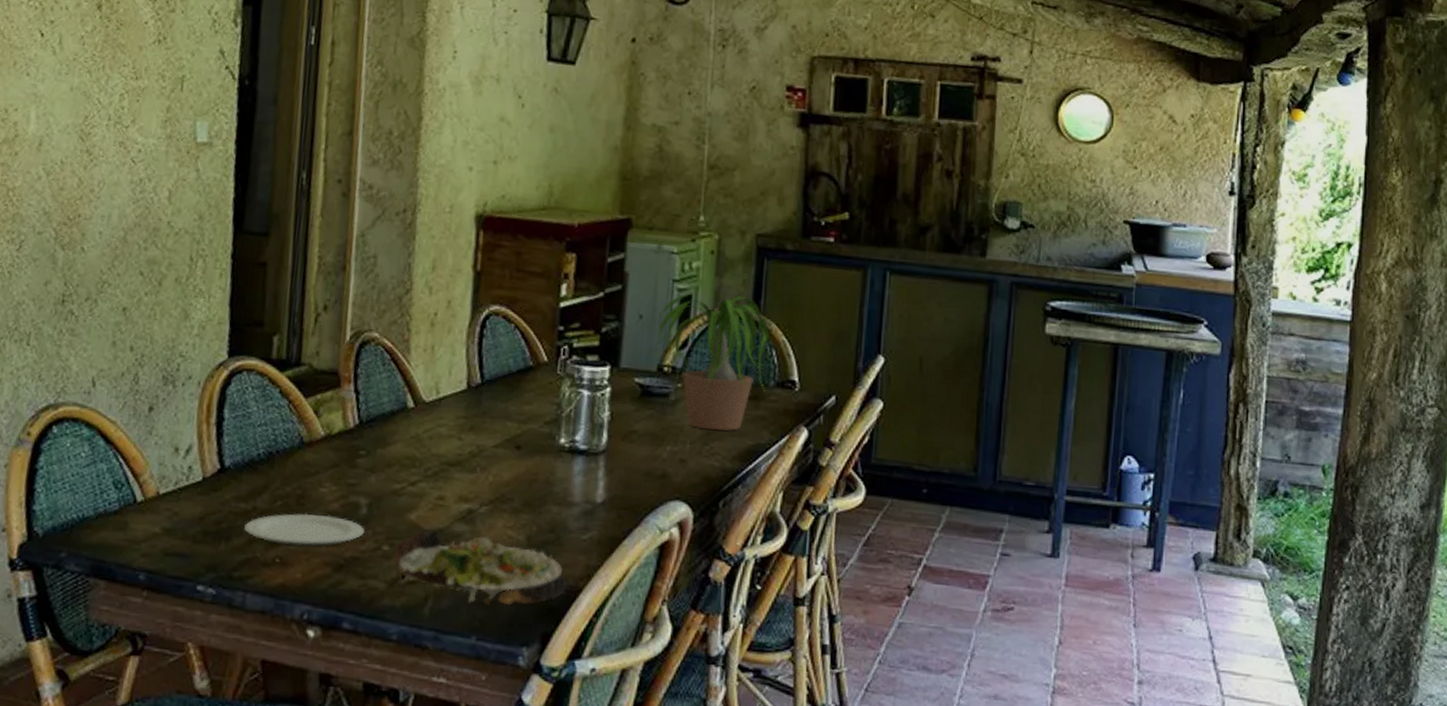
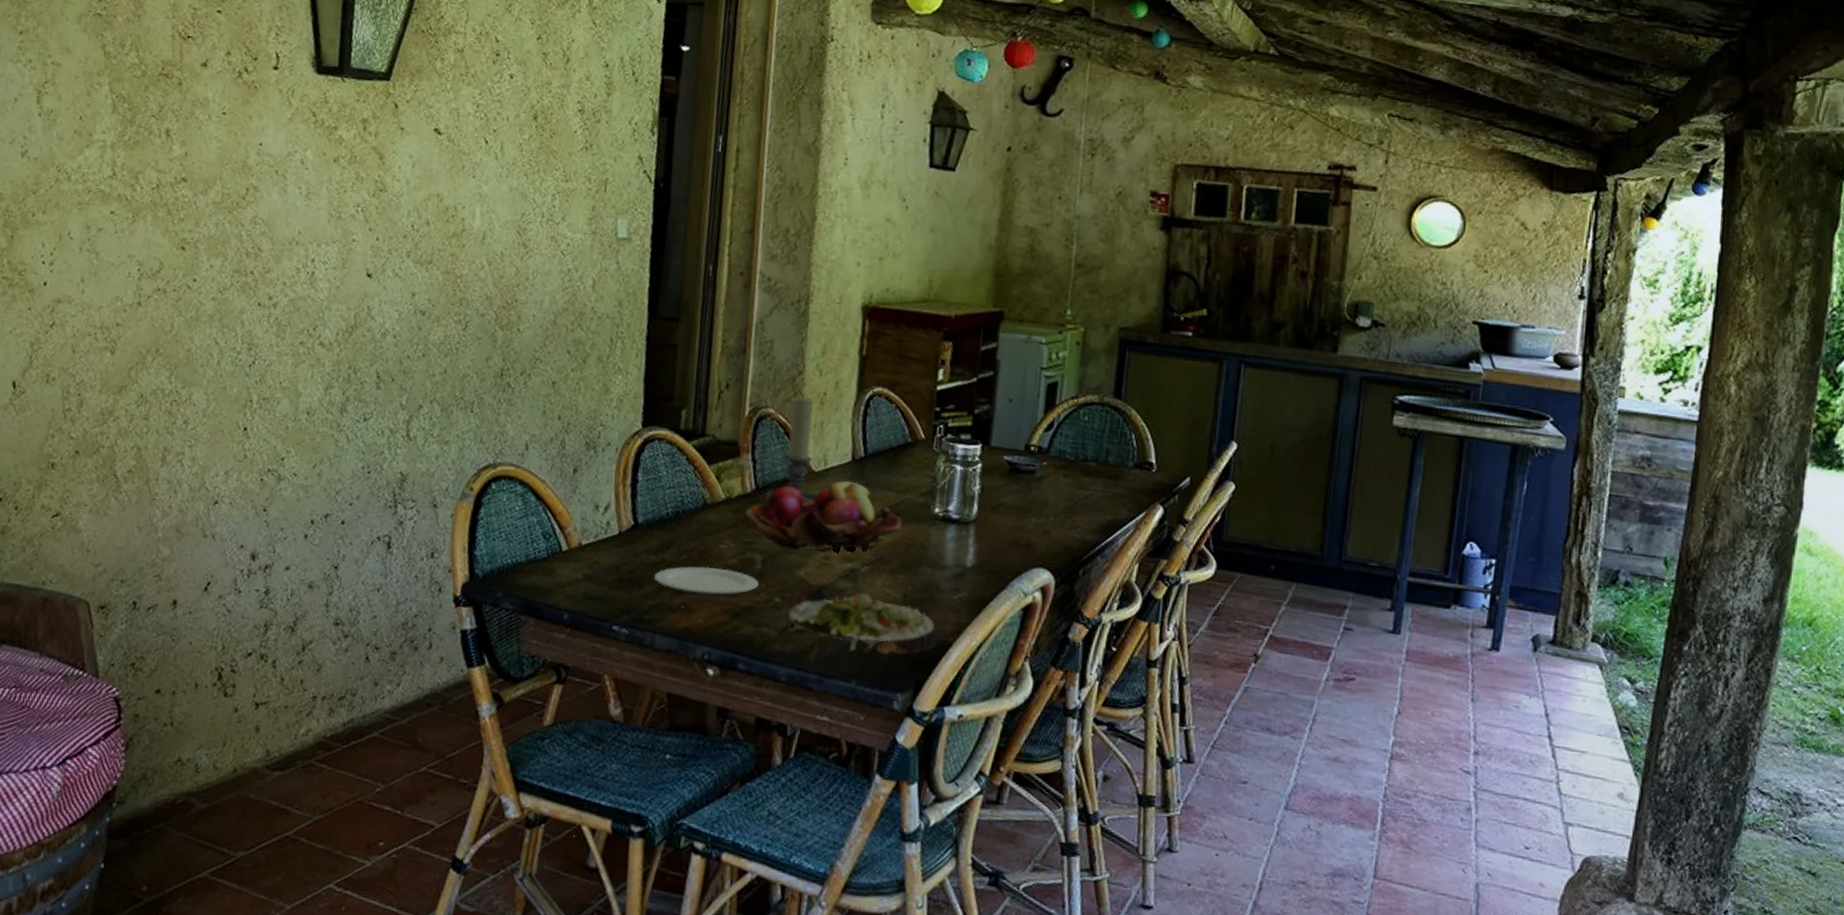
fruit basket: none [347,410,524,493] -> present [745,480,902,553]
candle holder: none [370,318,429,438] -> present [765,397,817,504]
potted plant: present [642,294,779,431] -> none [1011,381,1138,506]

